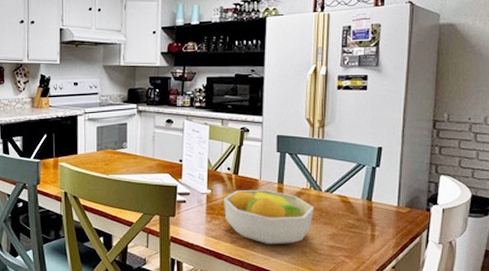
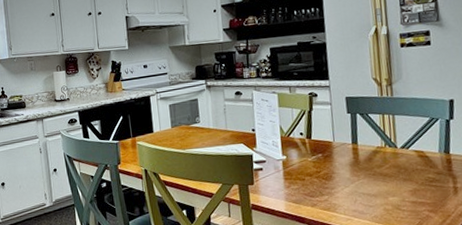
fruit bowl: present [224,189,315,245] -> none [300,150,392,206]

